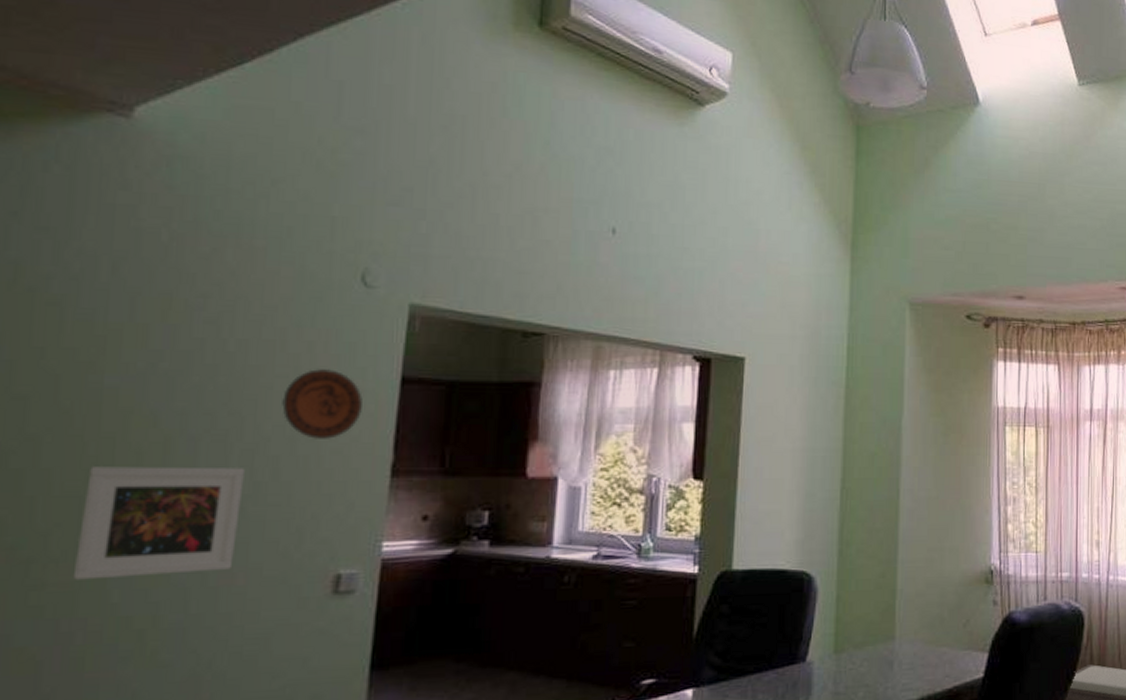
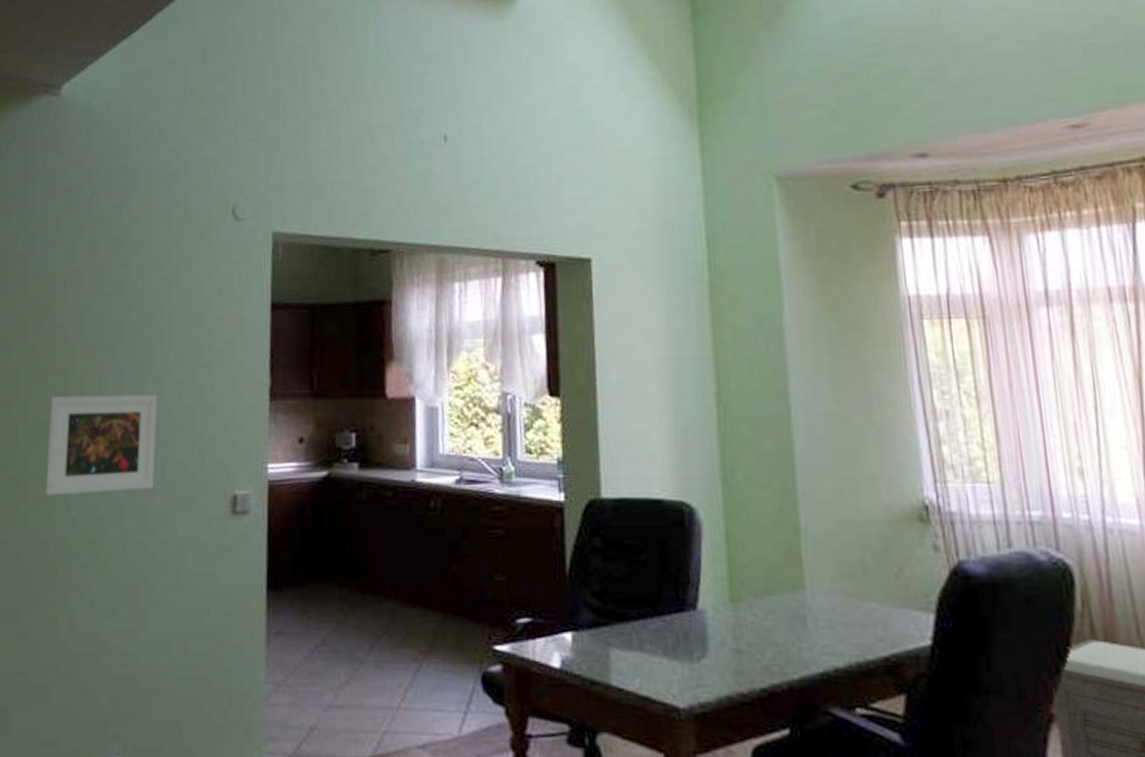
decorative plate: present [282,369,363,439] -> none [180,300,242,366]

